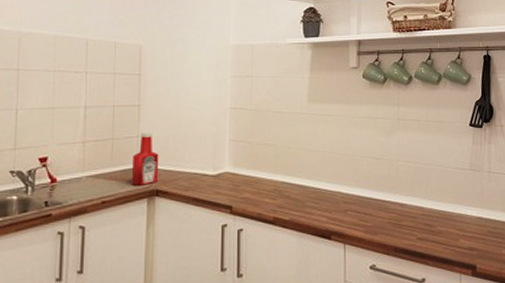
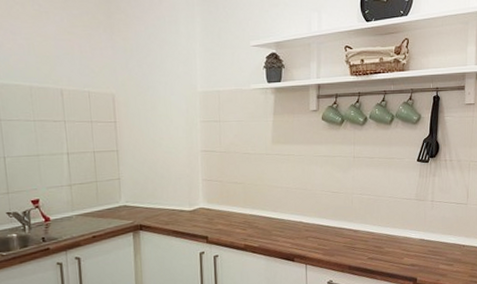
ketchup bottle: present [131,131,159,186] -> none [116,174,141,222]

